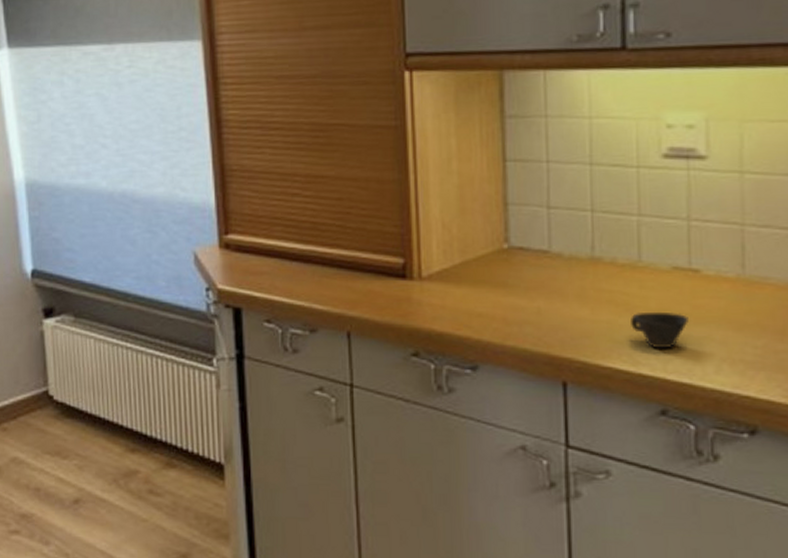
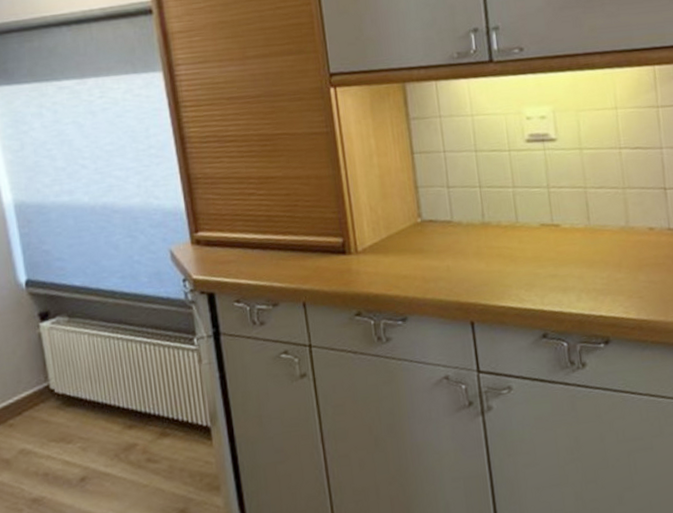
cup: present [631,311,688,349] -> none [515,258,555,288]

